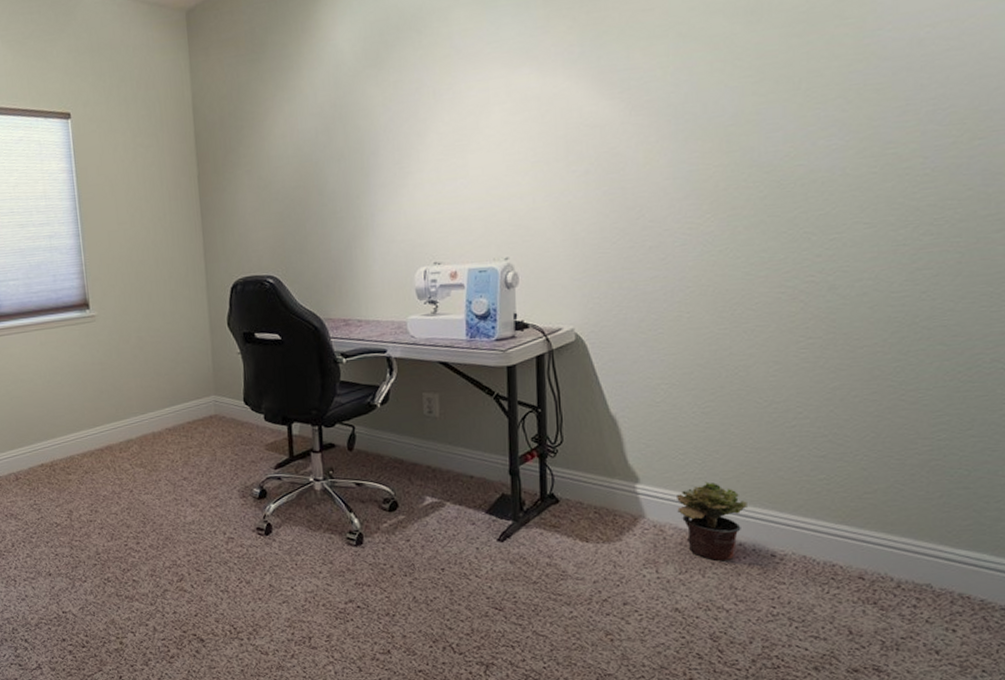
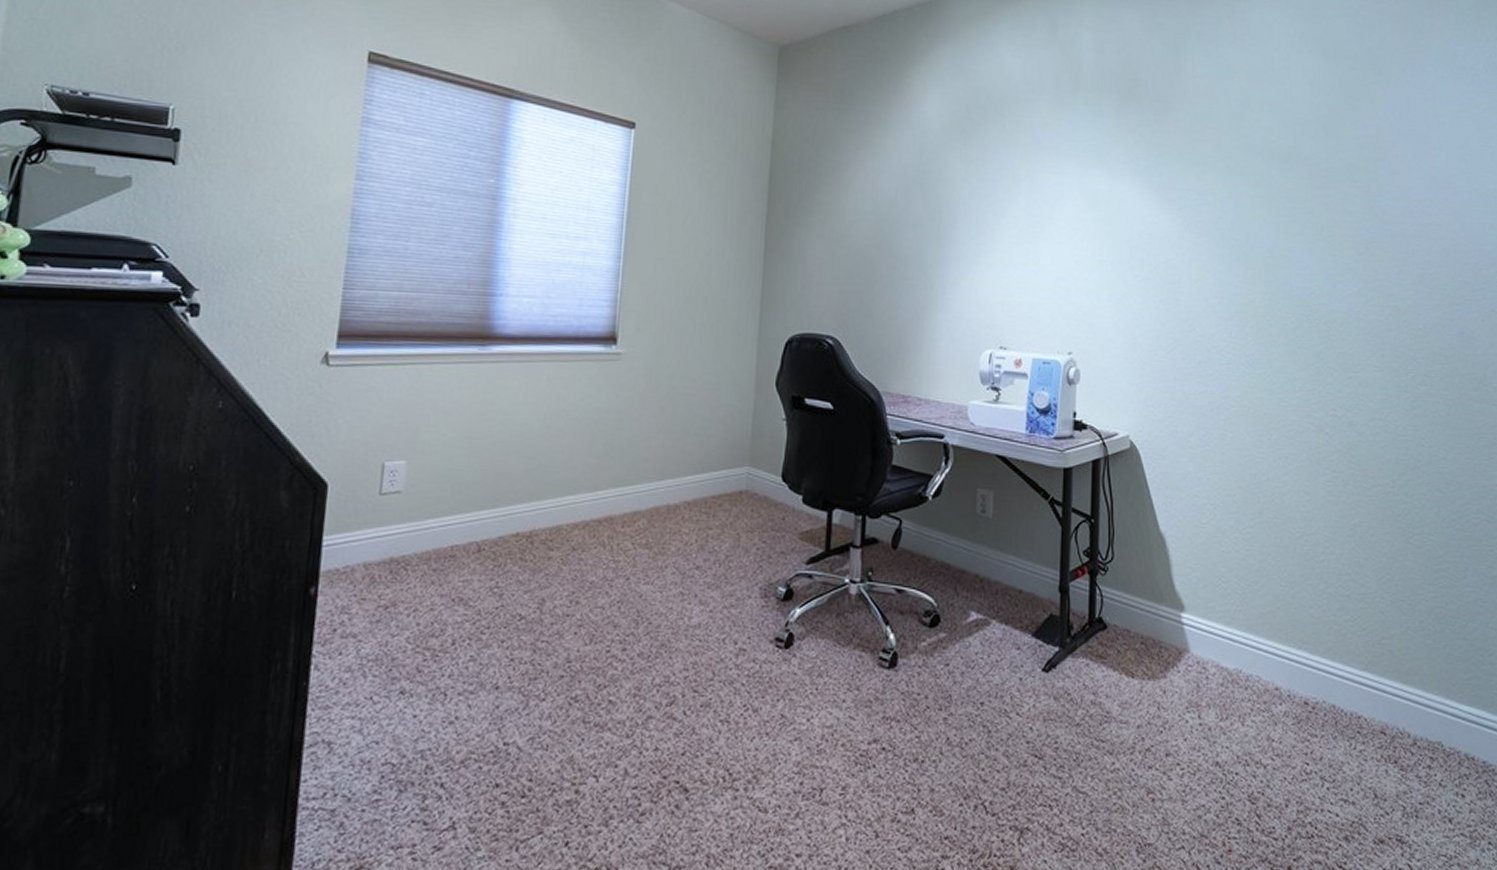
potted plant: present [677,481,749,562] -> none [1219,615,1284,708]

